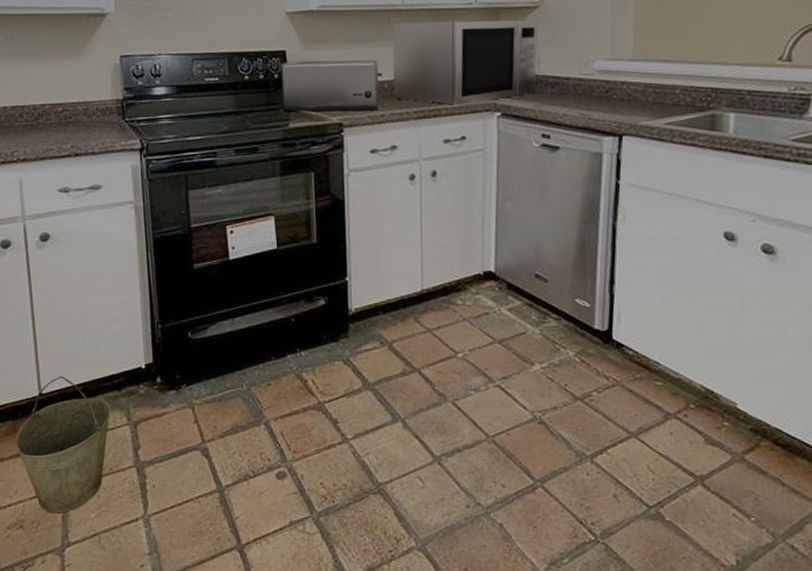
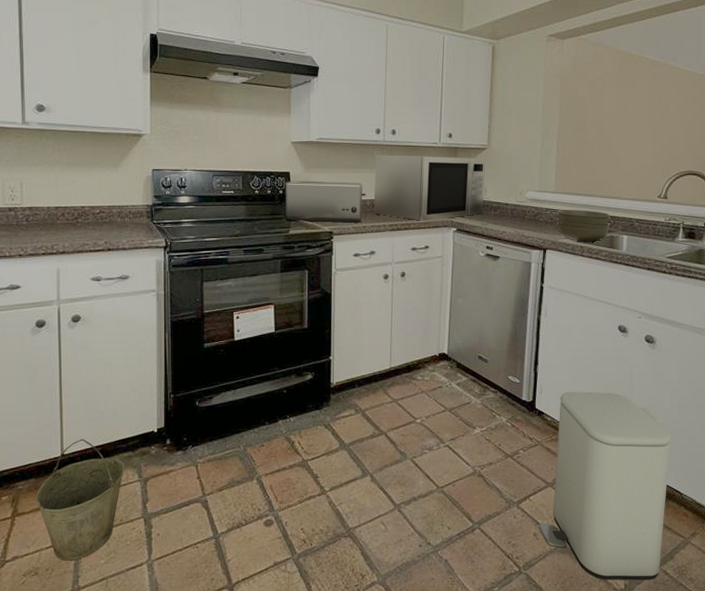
pedal bin: none [619,318,800,556] -> present [538,392,672,581]
bowl: none [636,81,712,124] -> present [556,210,611,242]

